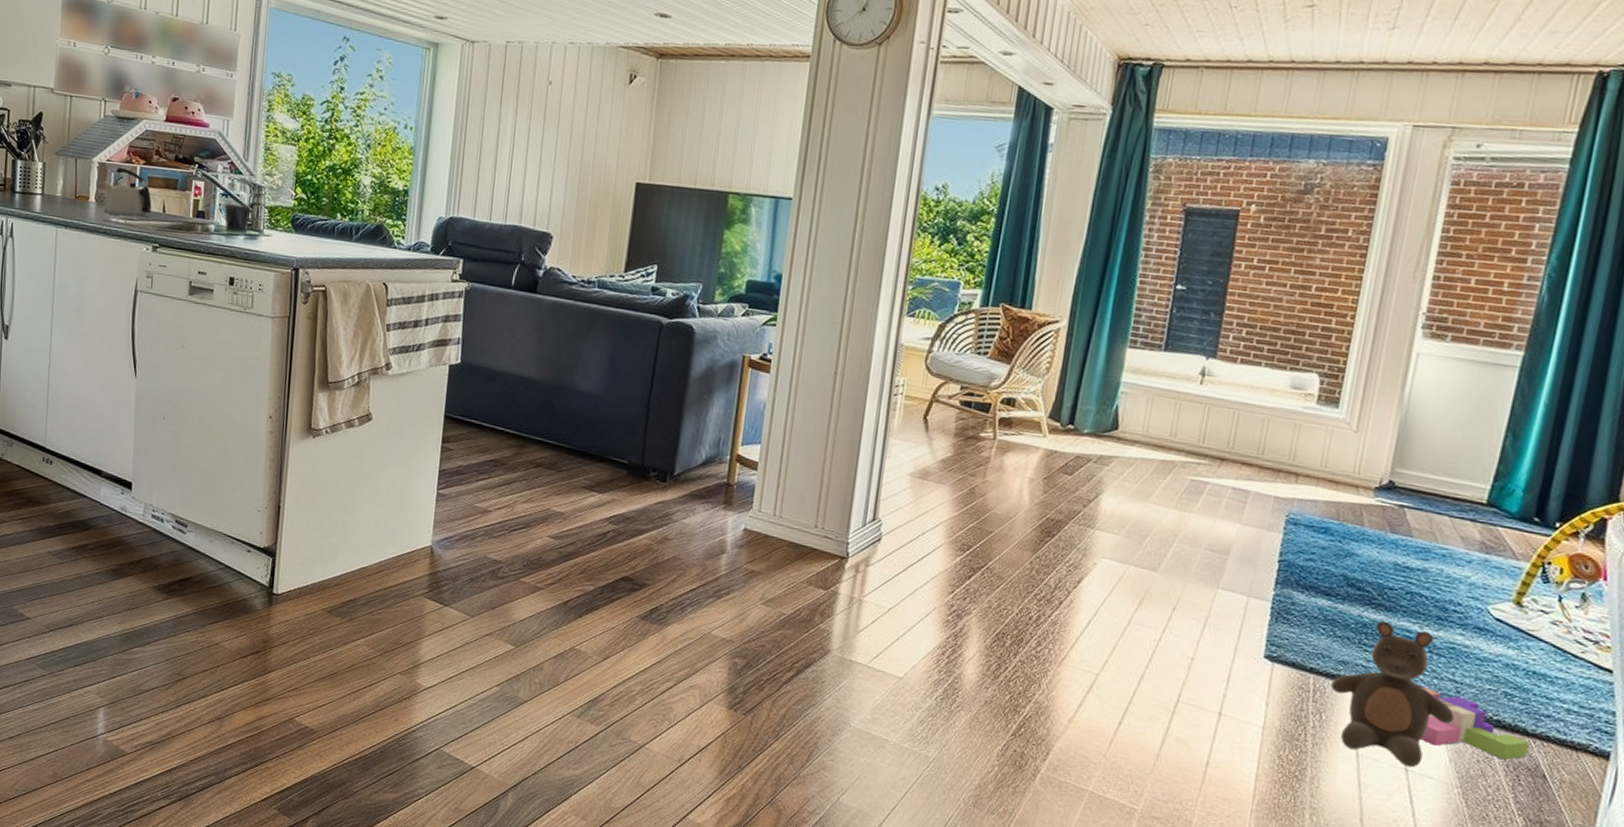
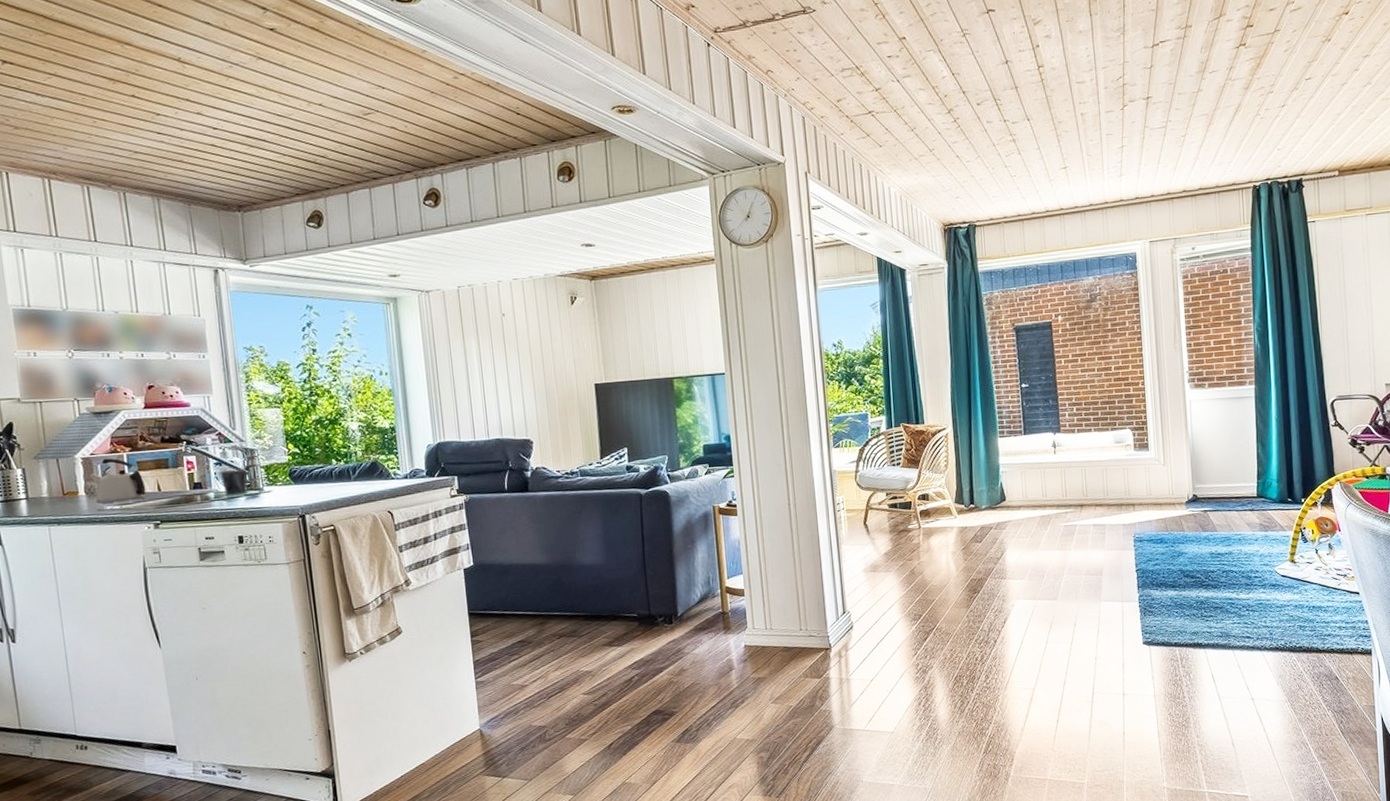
teddy bear: present [1330,620,1455,768] -> none [1190,595,1273,697]
toy blocks: present [1420,686,1530,760] -> none [1247,635,1323,676]

